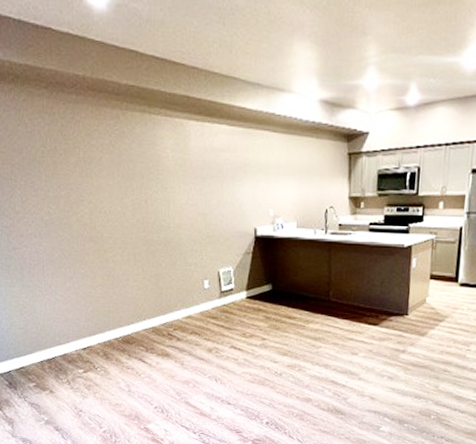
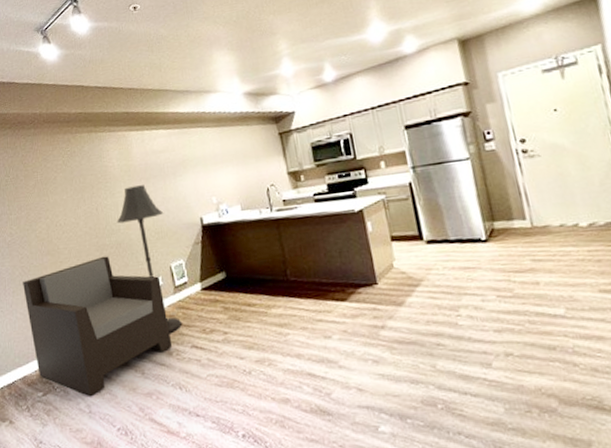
armchair: none [63,251,213,379] -> present [23,256,173,397]
floor lamp: none [166,183,223,334] -> present [116,185,181,334]

